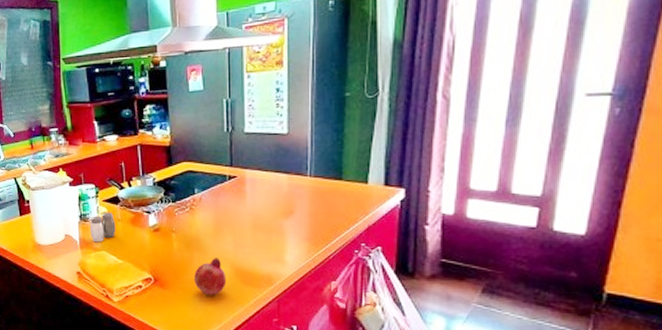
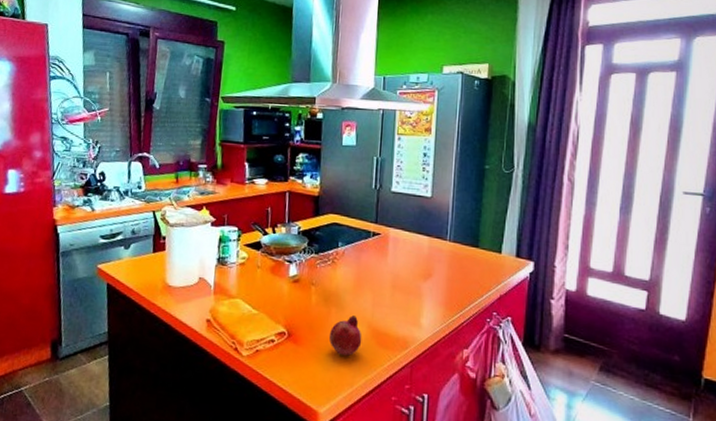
salt and pepper shaker: present [90,212,116,242] -> none [227,257,255,289]

